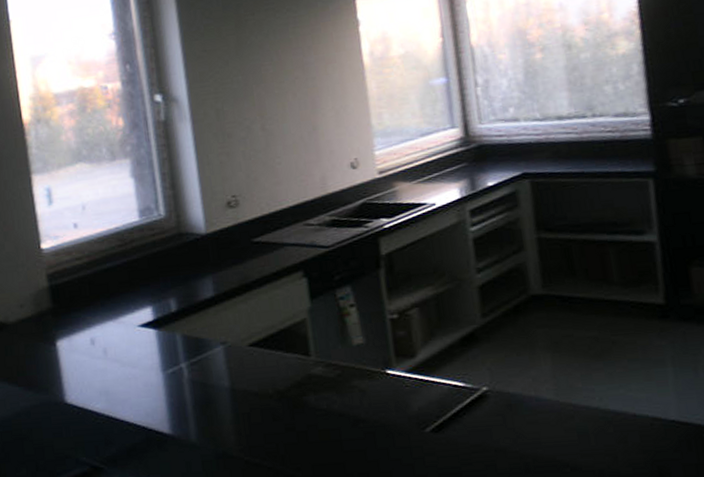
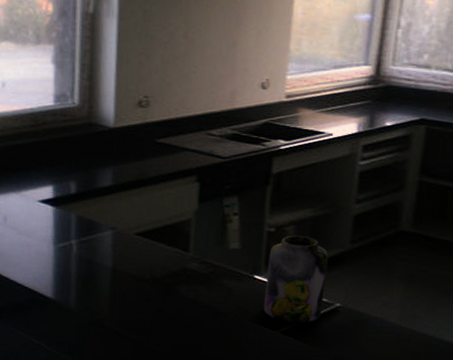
jar: none [397,317,470,418] -> present [263,235,329,323]

